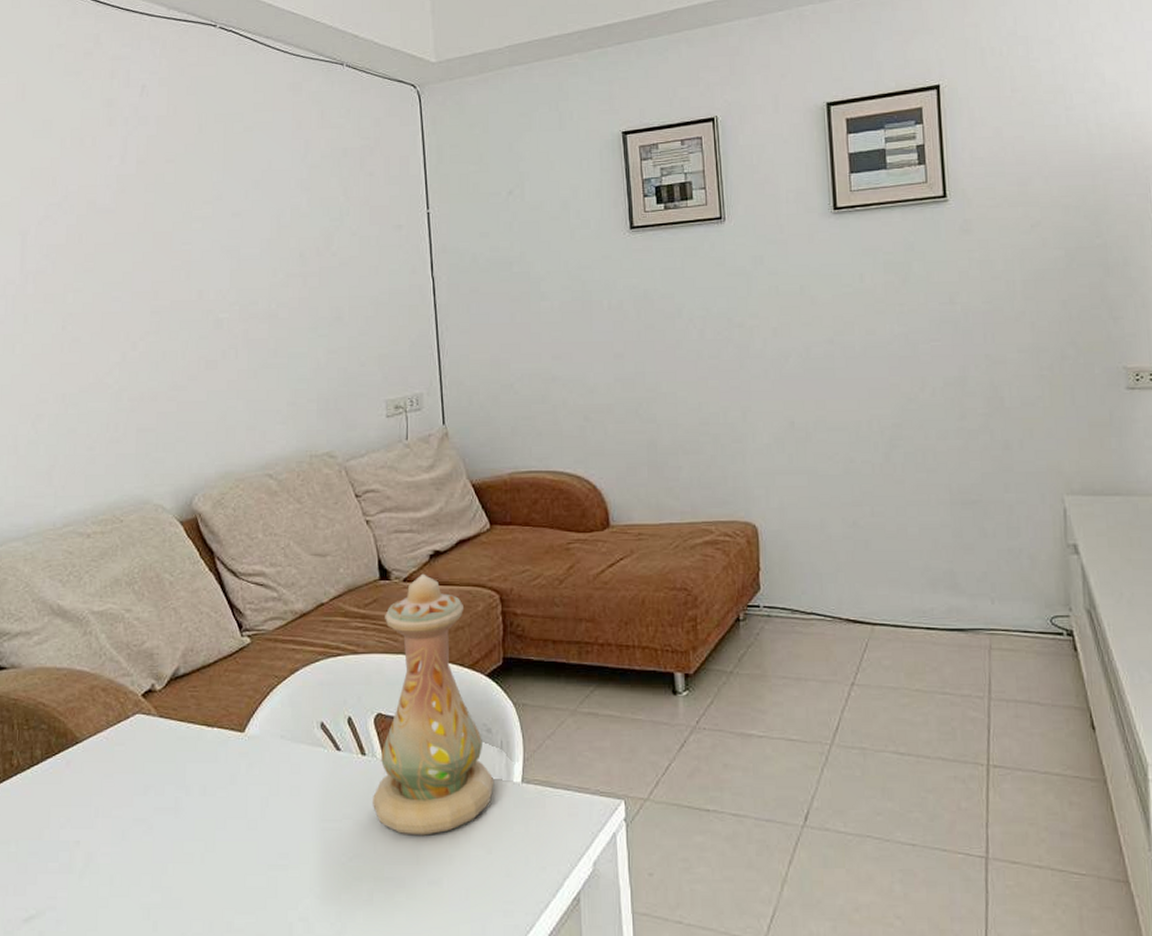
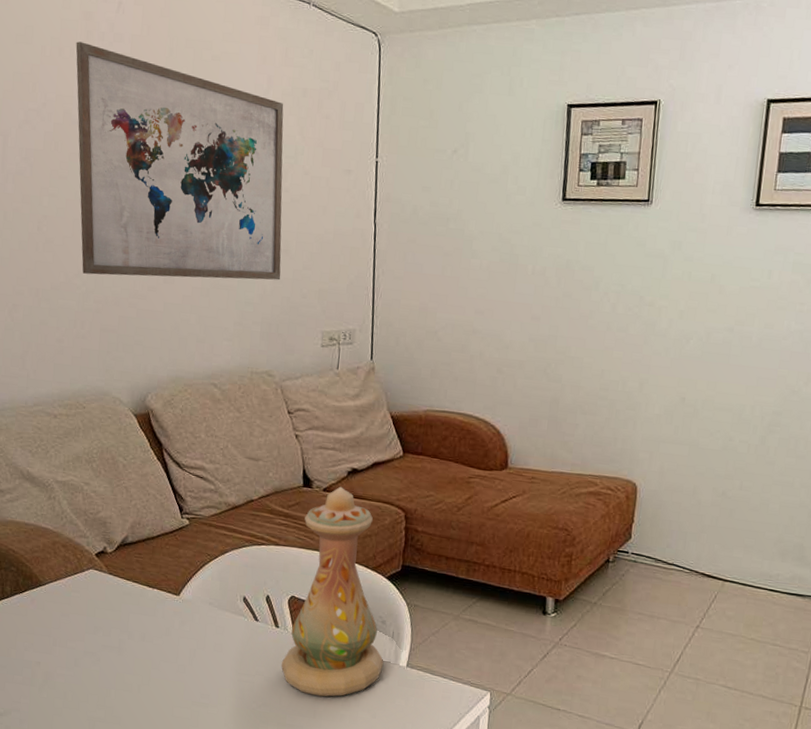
wall art: none [98,129,335,371] -> present [75,41,284,281]

